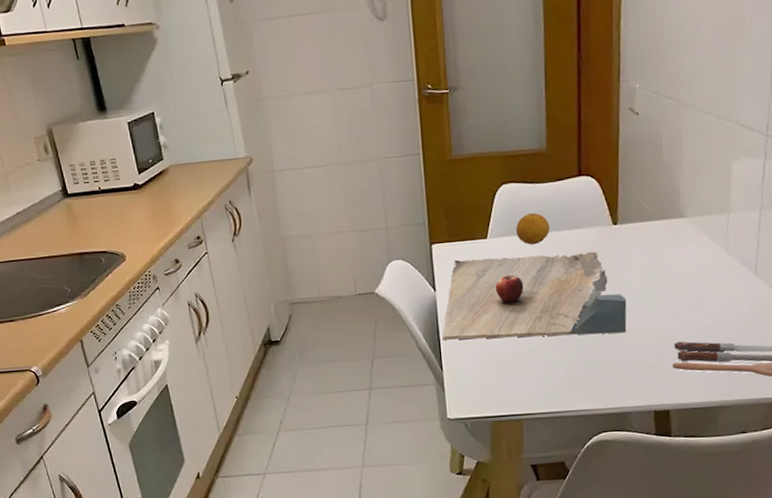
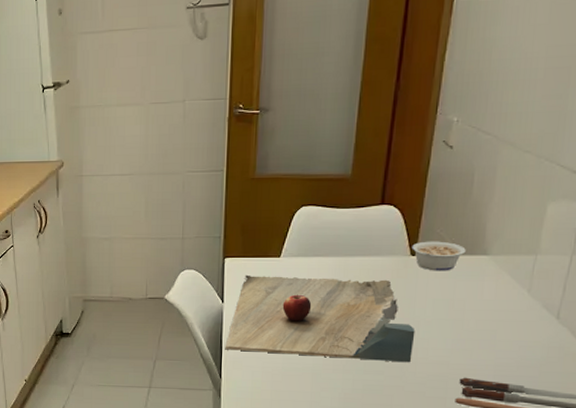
fruit: present [516,212,550,245] -> none [310,236,345,268]
legume: none [613,208,664,238] -> present [412,241,466,271]

